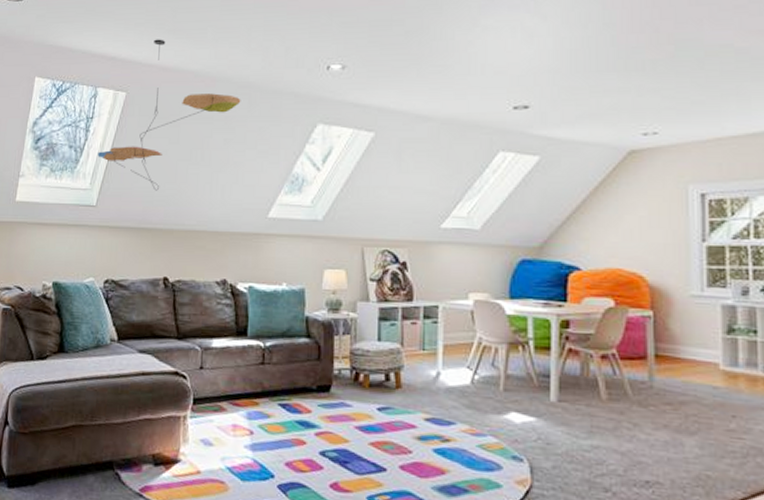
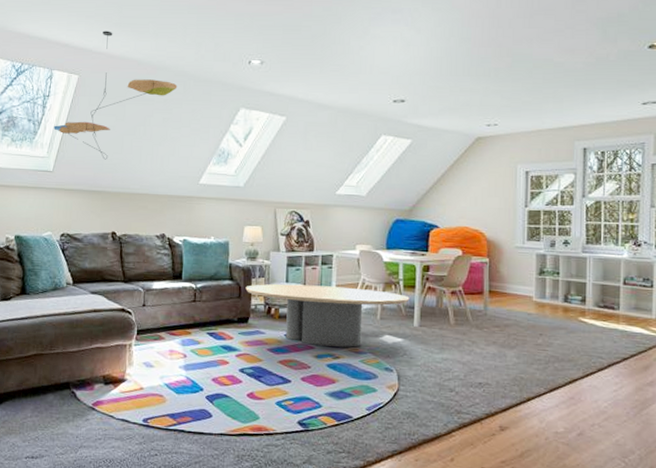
coffee table: none [326,343,543,428] -> present [245,284,410,347]

